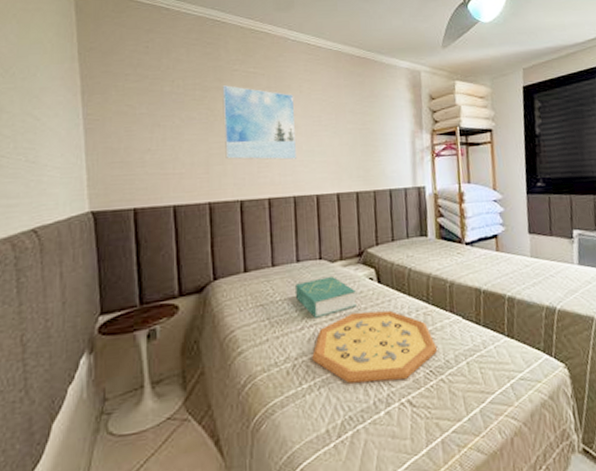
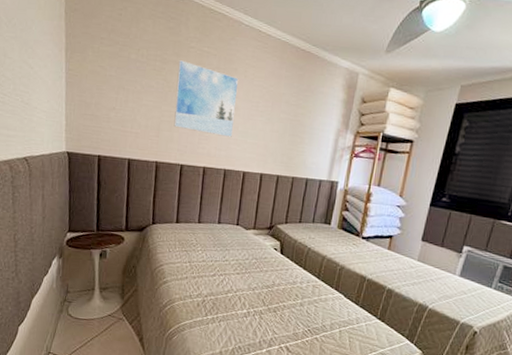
book: present [296,275,357,318] -> none [213,240,261,270]
decorative tray: present [312,310,438,384] -> none [218,272,318,331]

